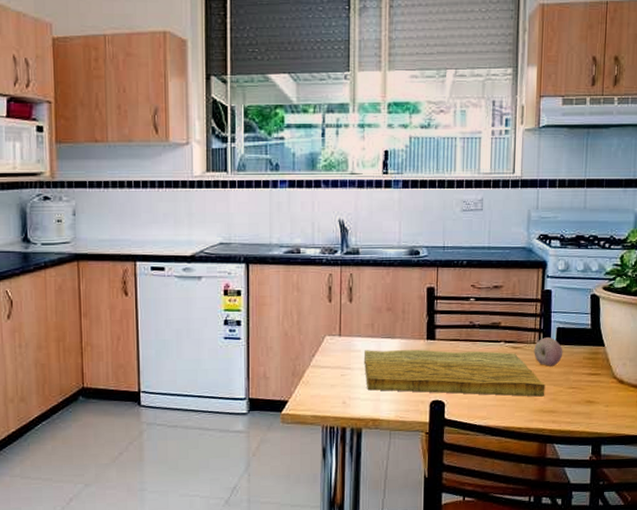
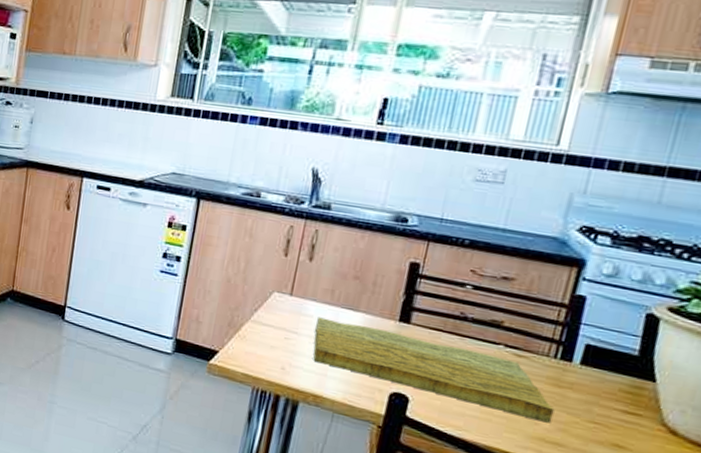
fruit: present [534,337,563,366] -> none [544,352,590,390]

